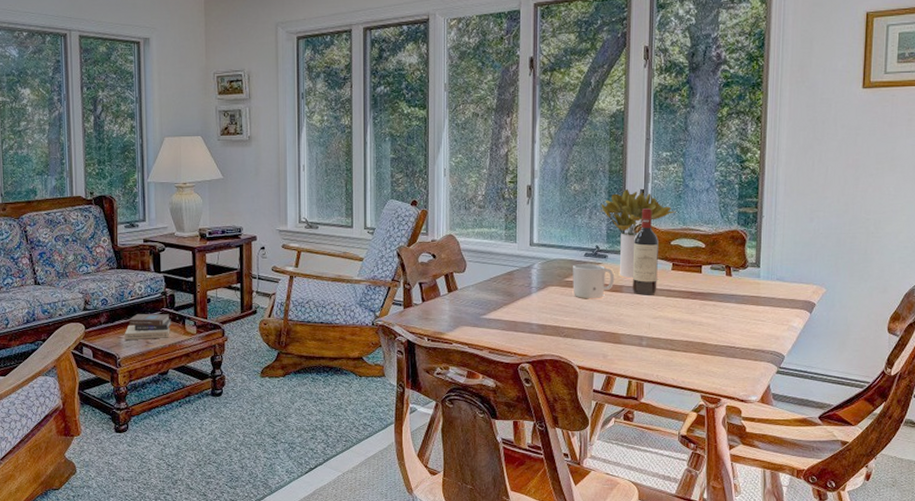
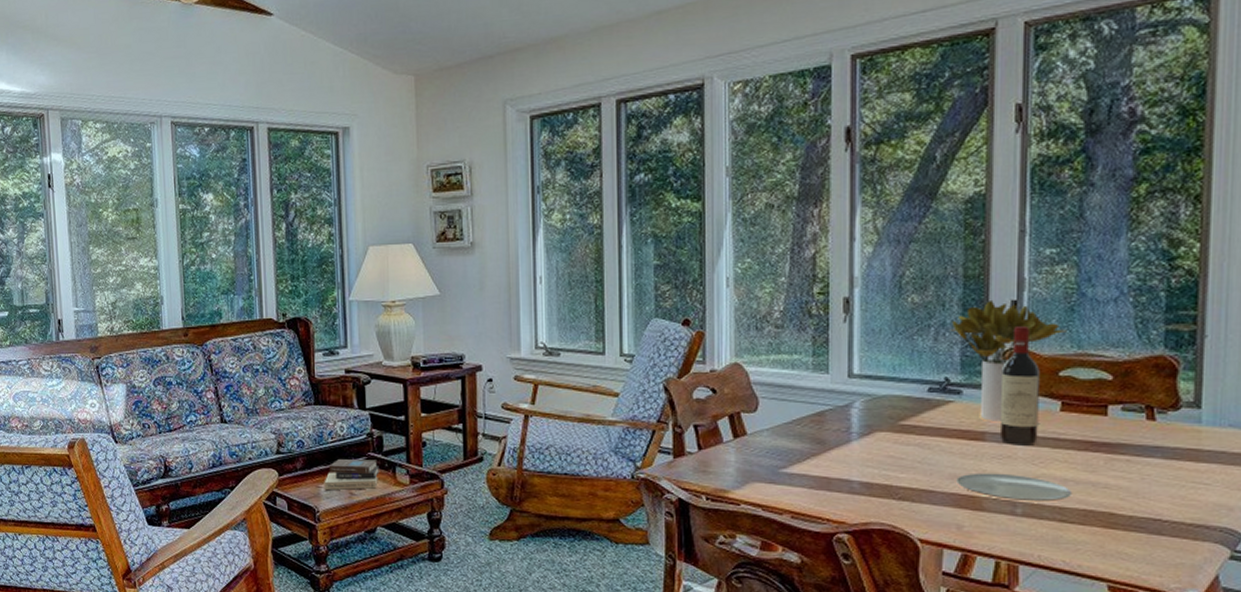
mug: present [572,264,615,299] -> none [911,402,974,450]
plate: none [603,315,679,336] -> present [956,472,1073,502]

